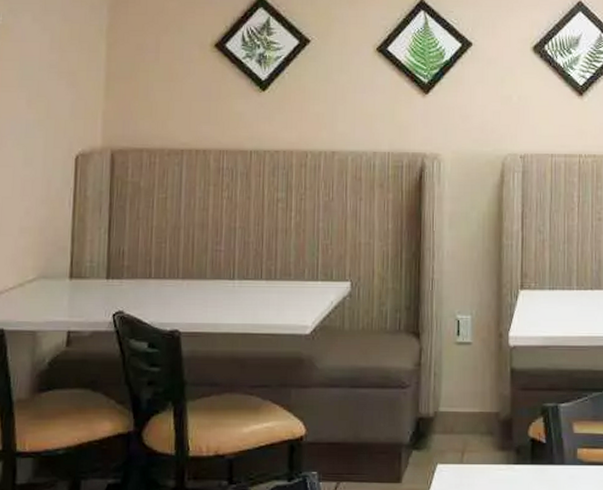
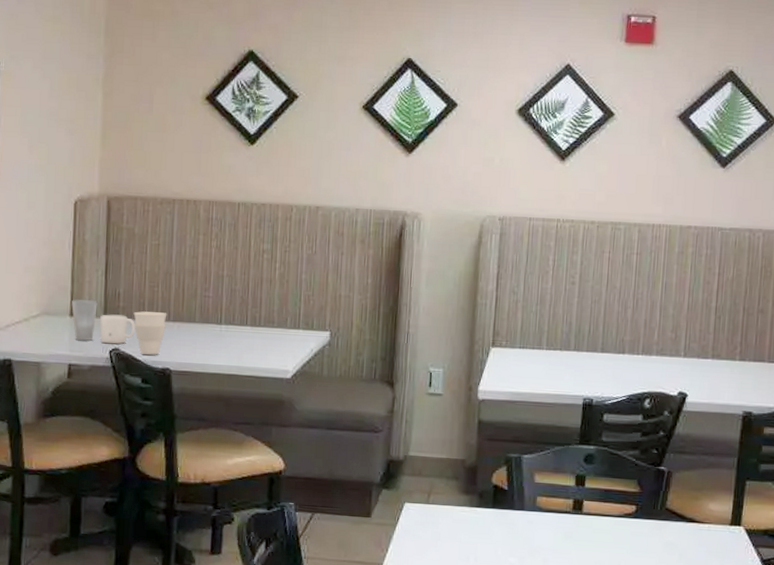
cup: none [71,259,100,304] -> present [71,299,98,341]
mug: none [102,274,142,307] -> present [99,314,136,345]
cup: none [139,270,176,317] -> present [133,311,167,356]

